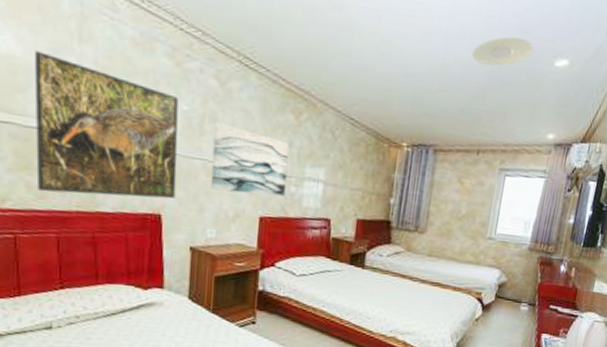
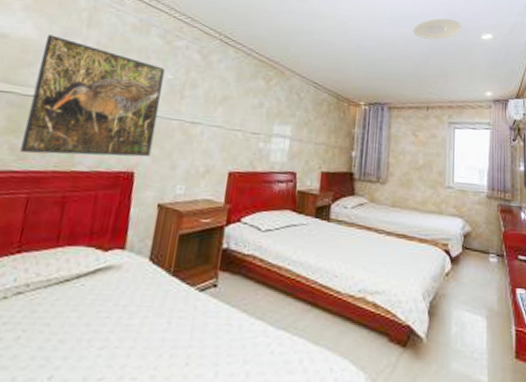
wall art: present [210,121,290,196] -> none [184,87,260,152]

